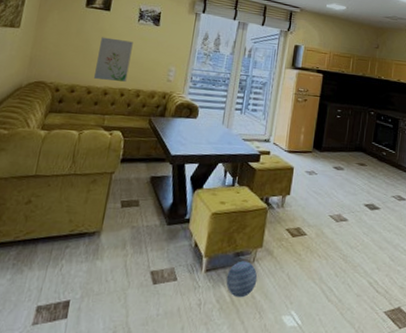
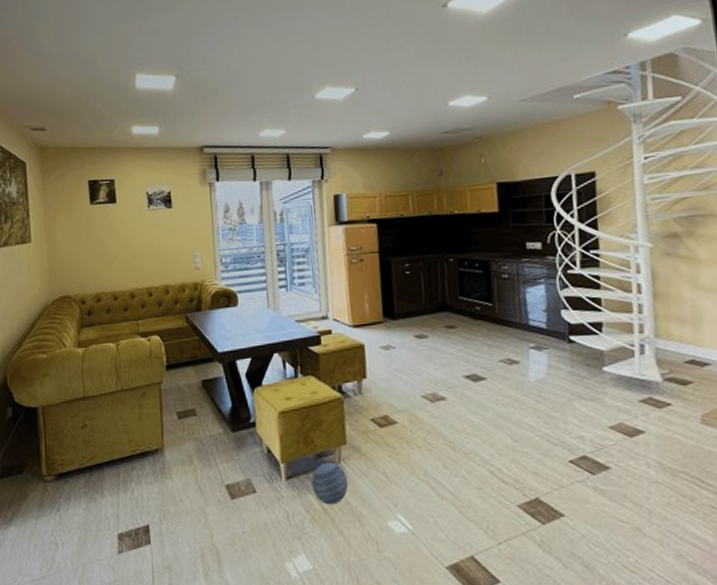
wall art: present [94,37,133,82] -> none [114,232,152,282]

